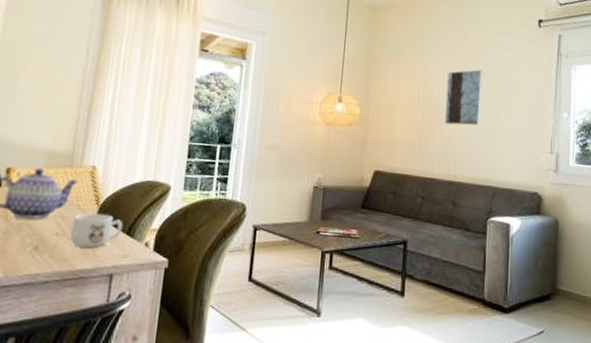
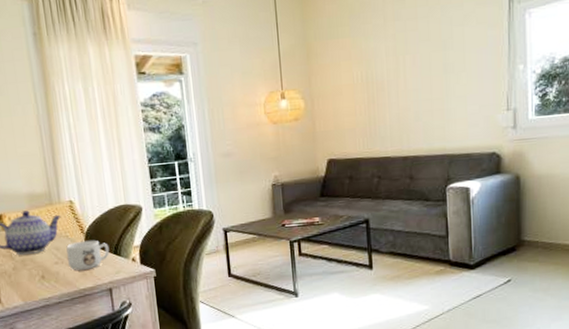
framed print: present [444,69,483,126] -> none [389,36,430,101]

